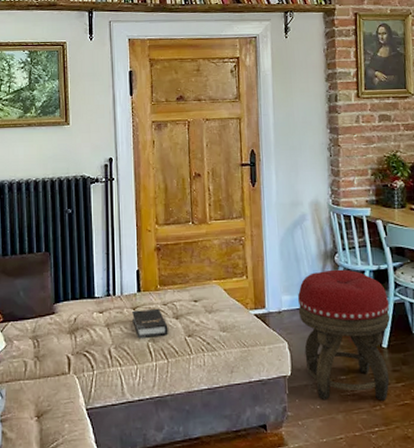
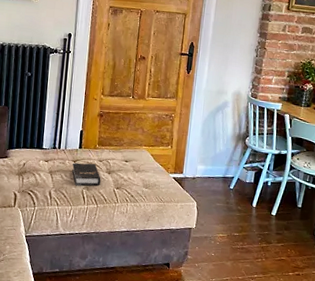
footstool: present [297,269,390,401] -> none [208,149,284,255]

